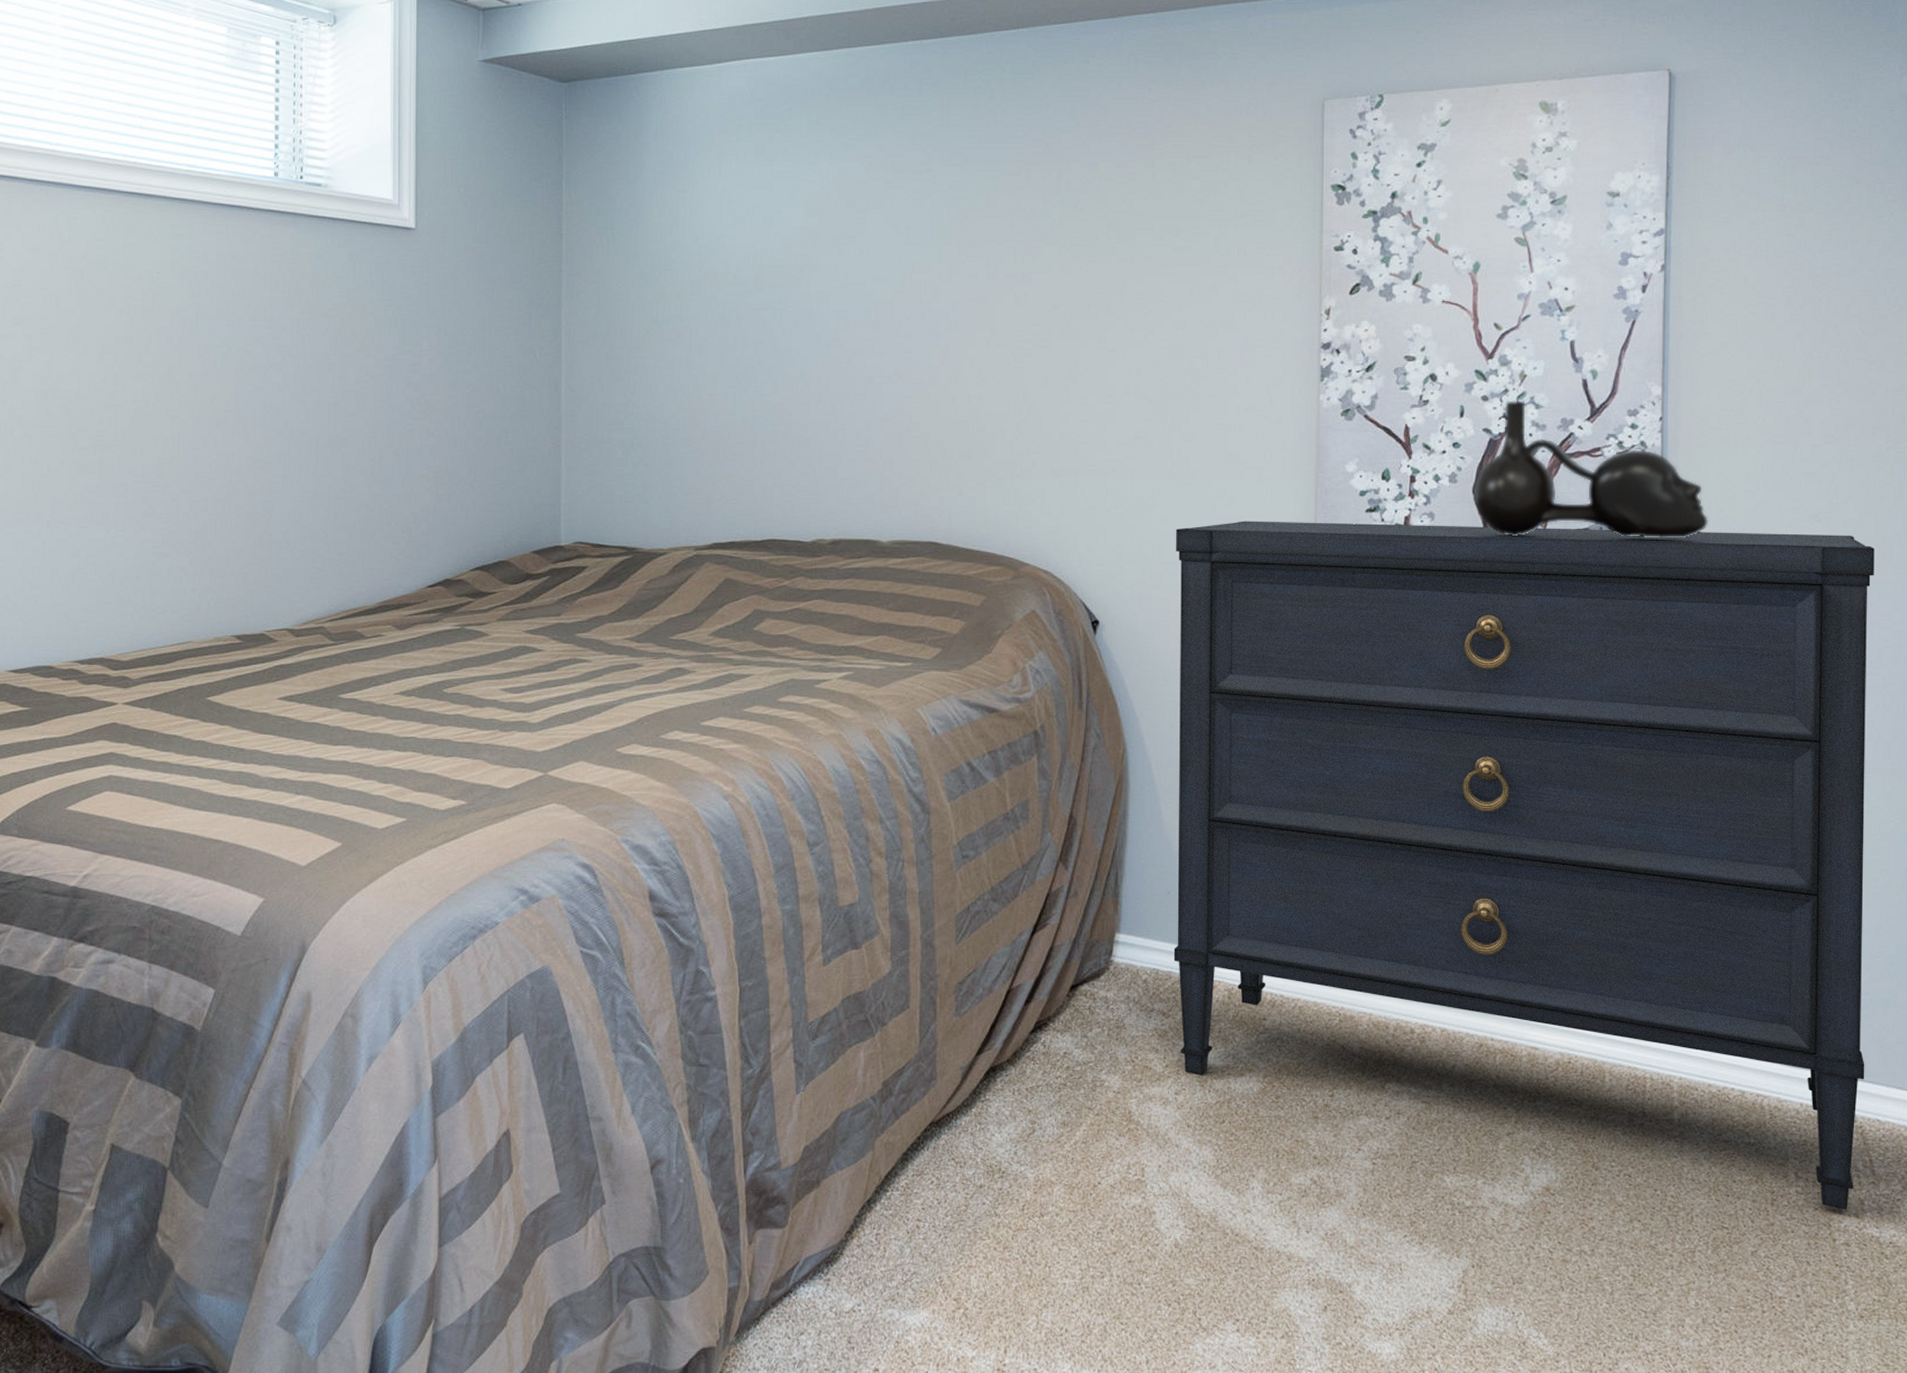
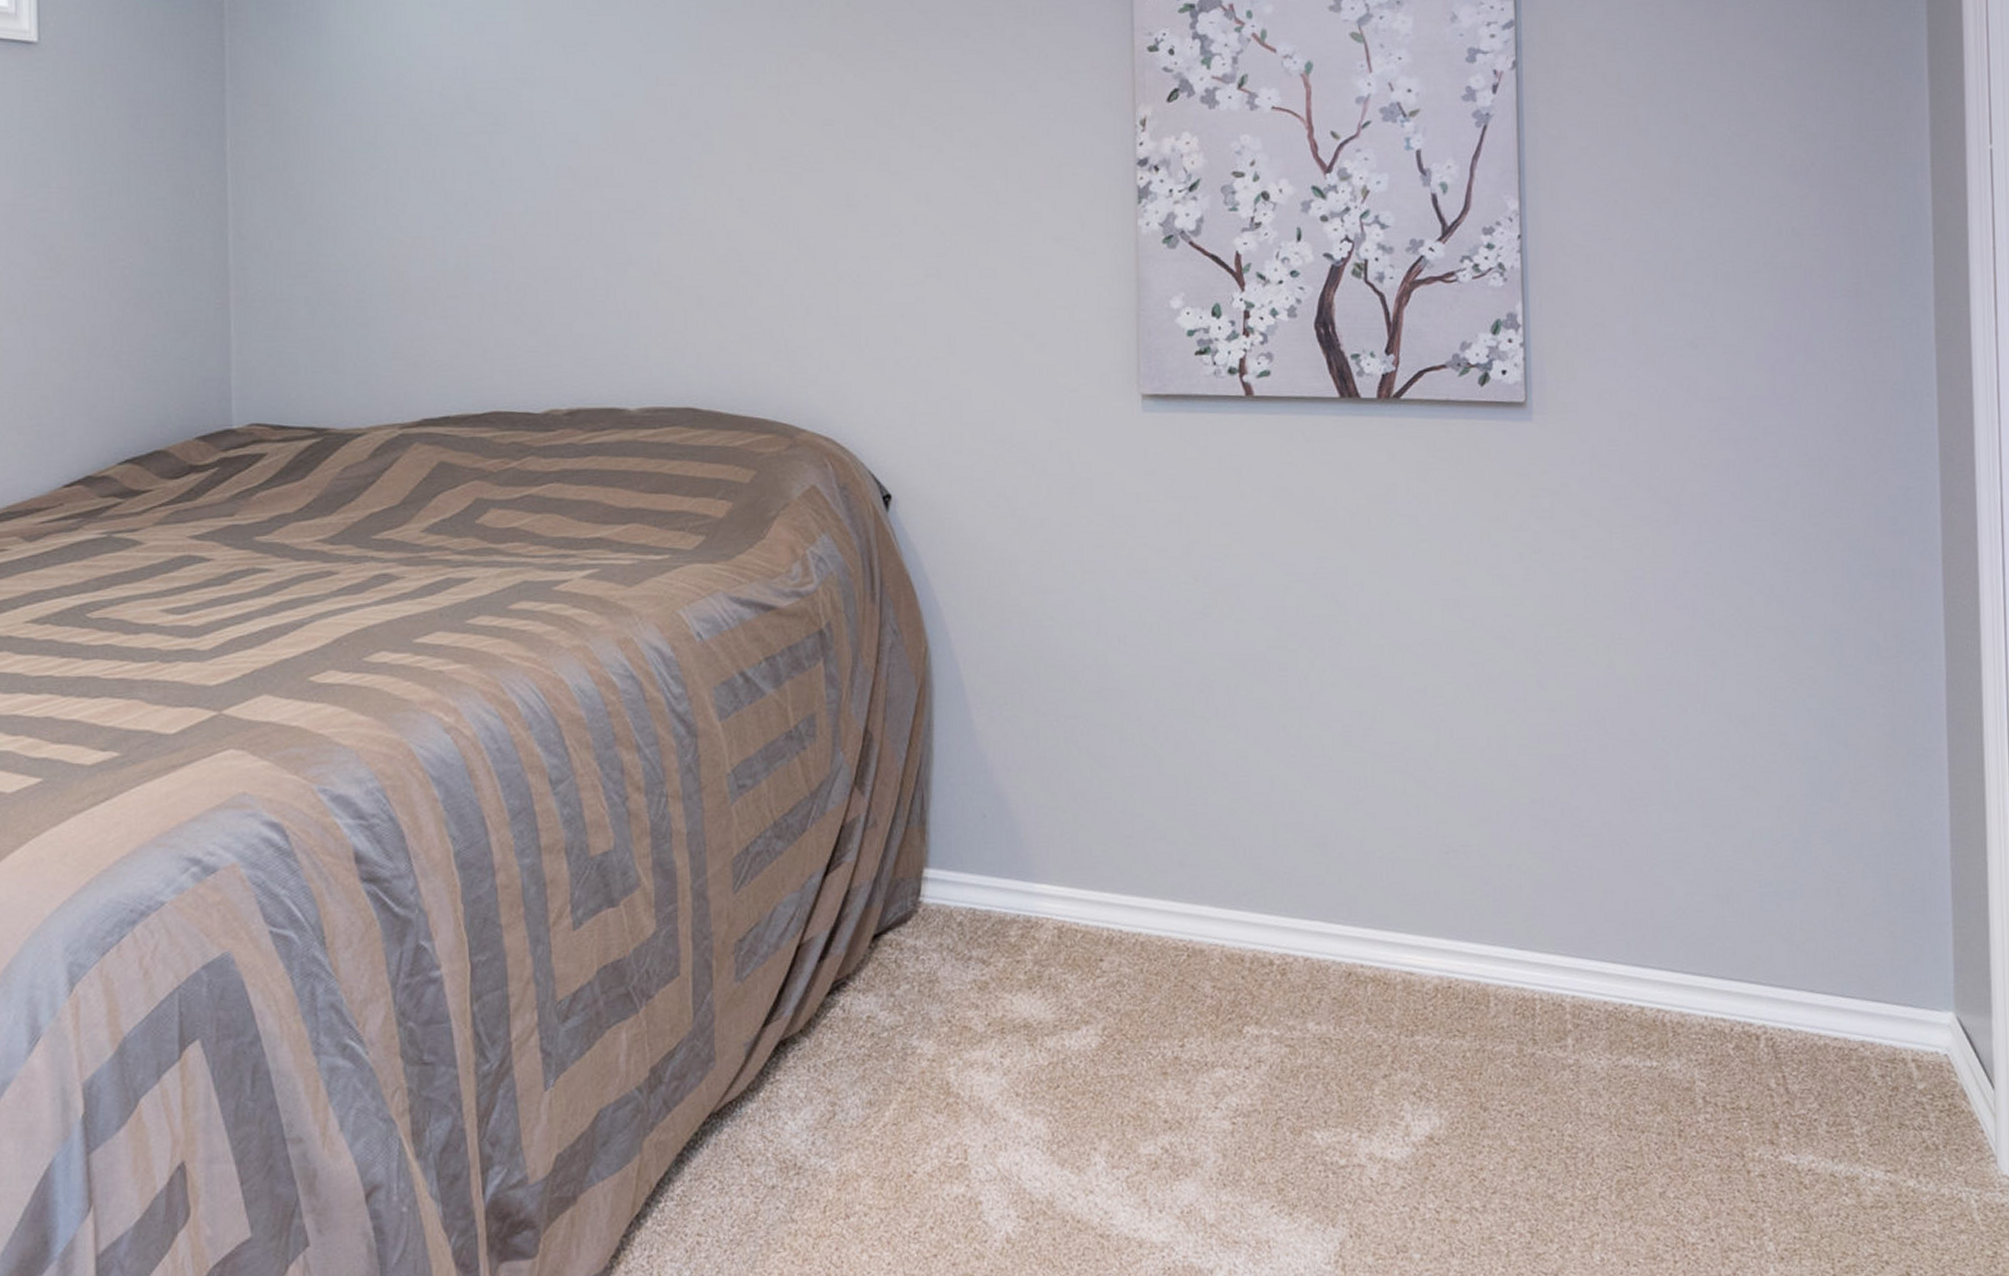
dresser: present [1173,521,1875,1210] -> none [978,362,1773,1136]
decorative vase: present [1473,400,1709,537] -> none [1315,219,1577,377]

